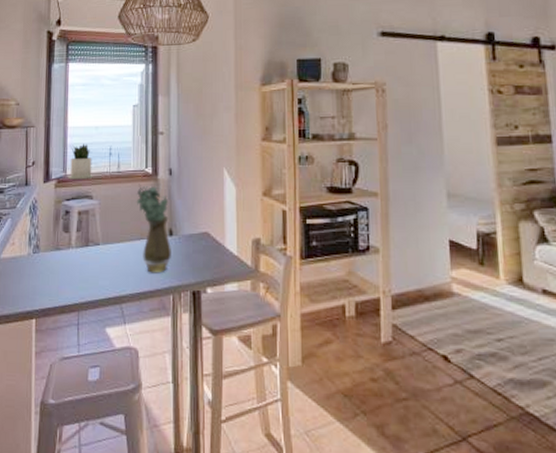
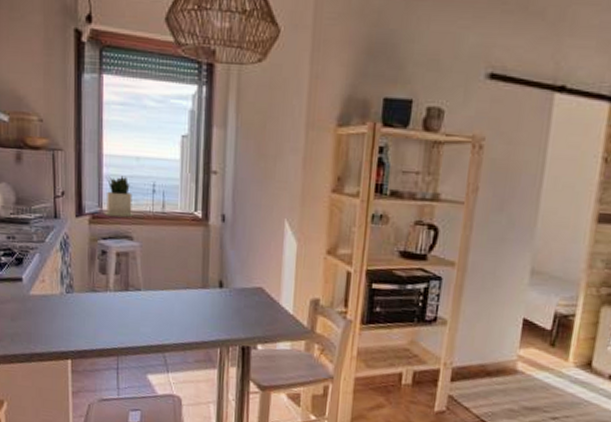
vase: present [136,184,171,273] -> none [182,228,221,326]

